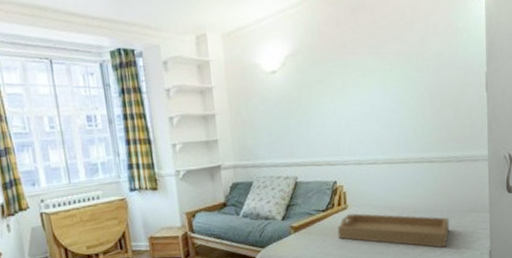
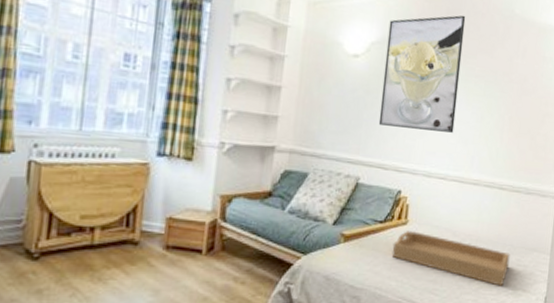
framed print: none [298,8,377,128] -> present [378,15,466,133]

